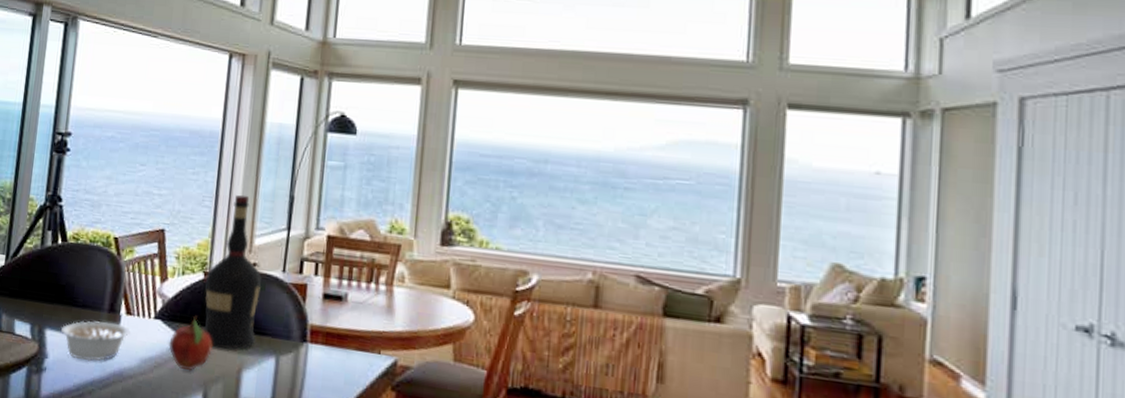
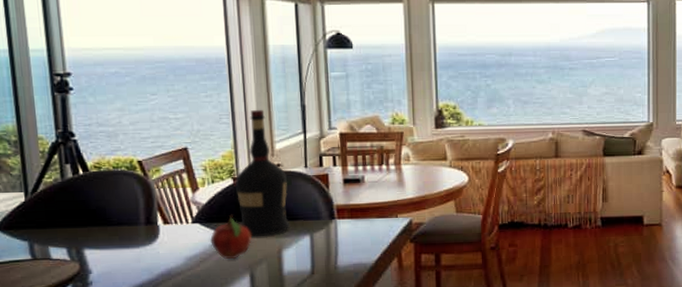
legume: present [60,320,131,362] -> none [99,233,171,269]

